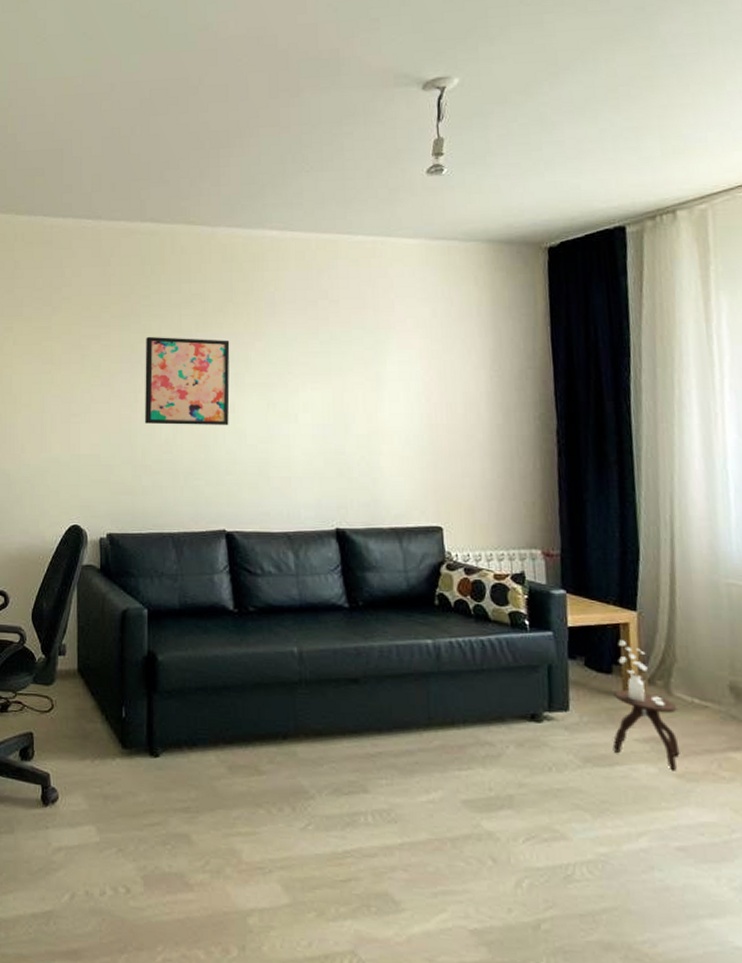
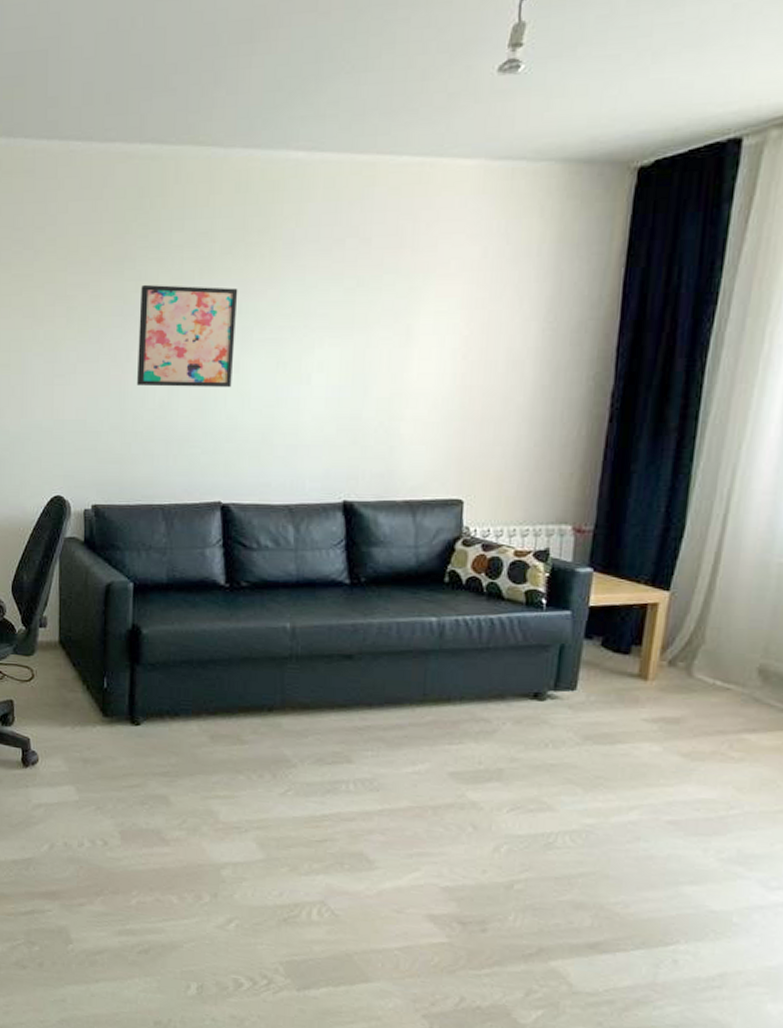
side table: present [612,640,680,770] -> none [617,620,696,749]

